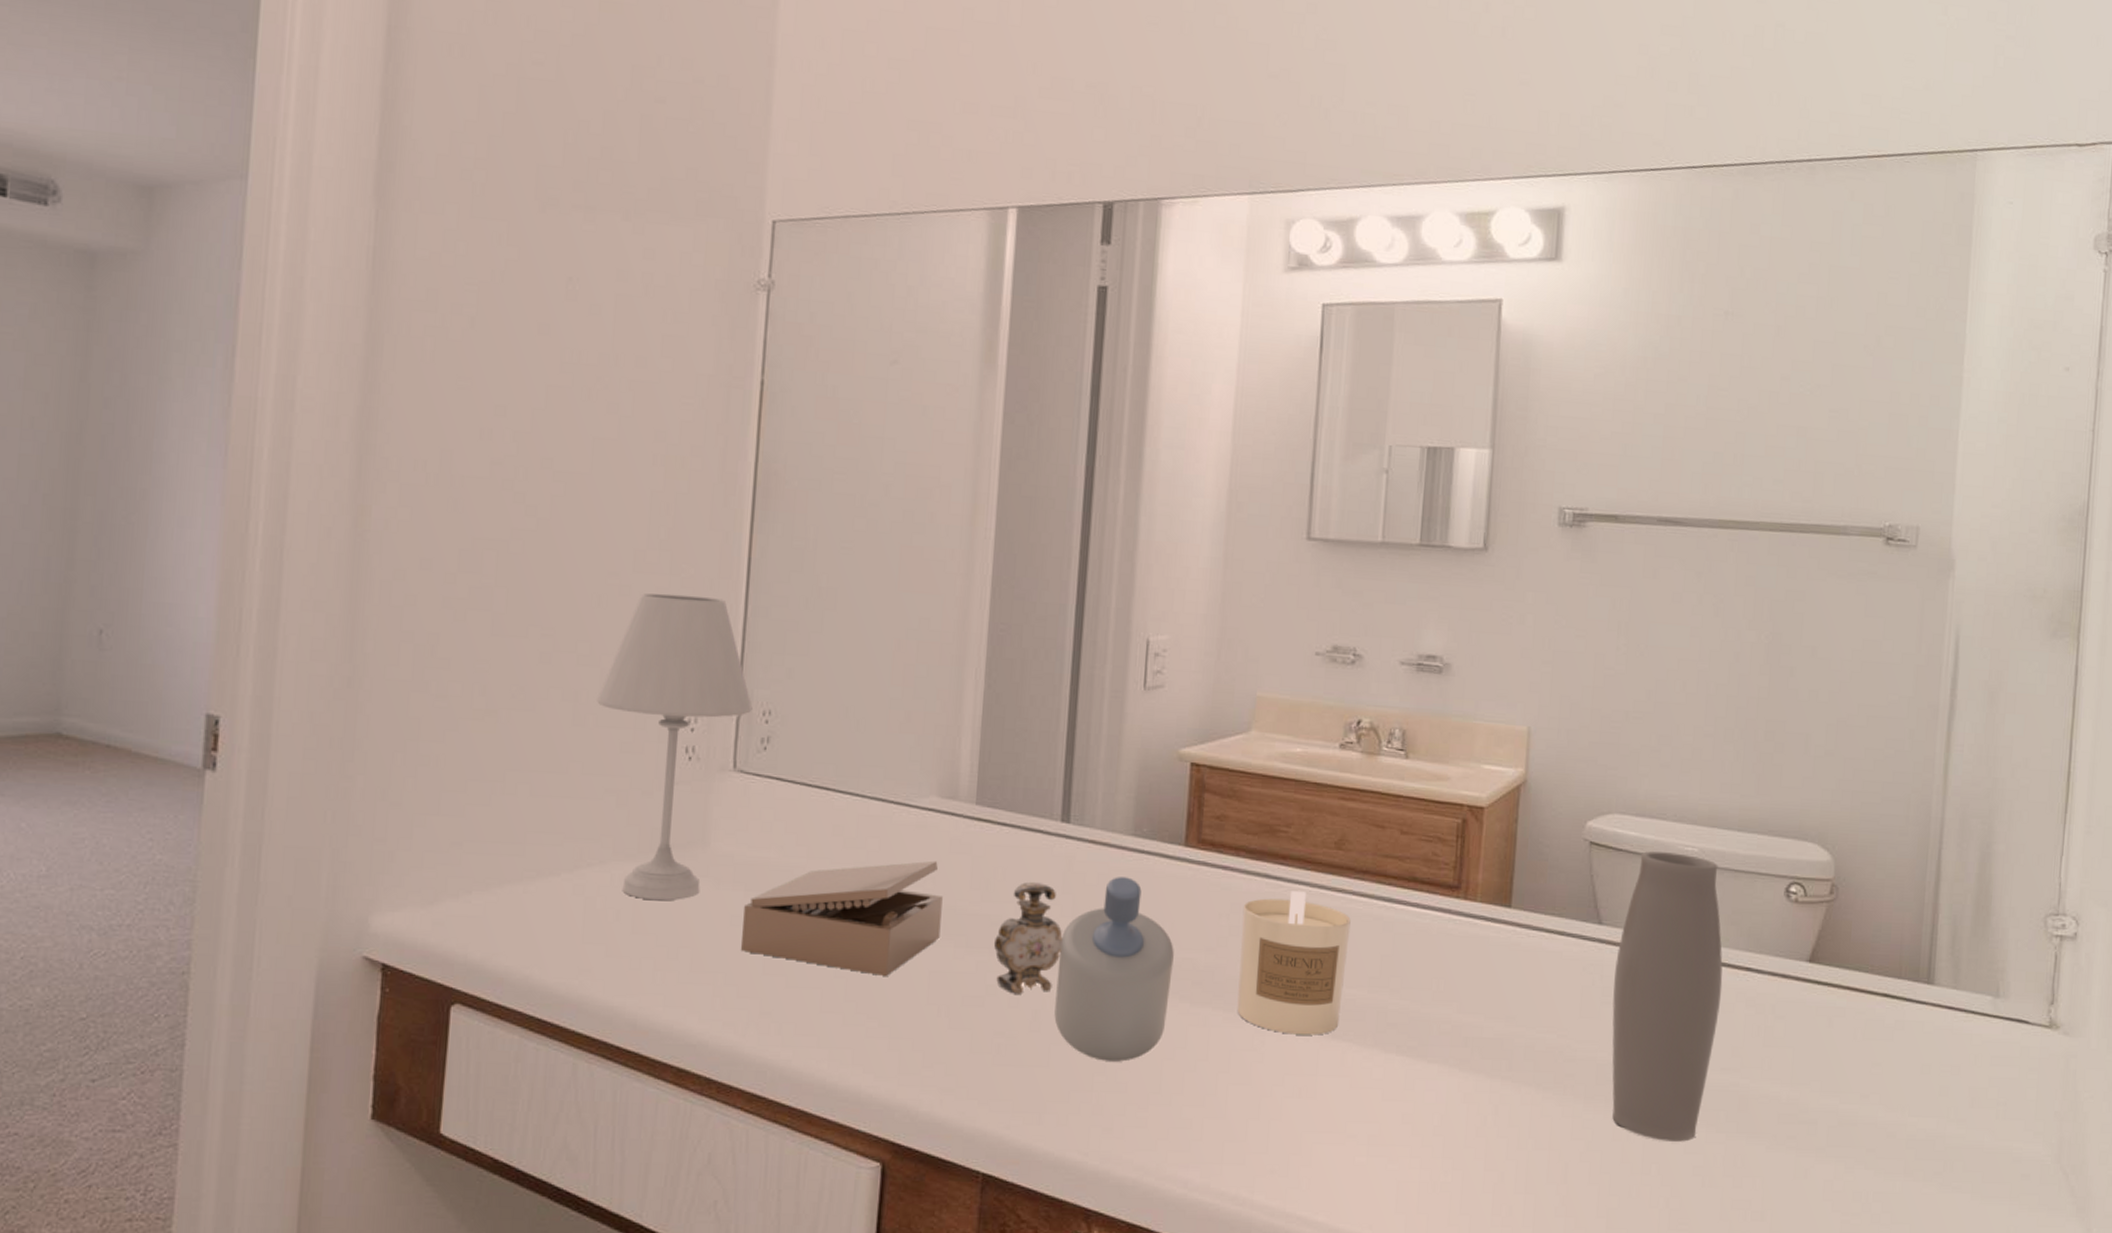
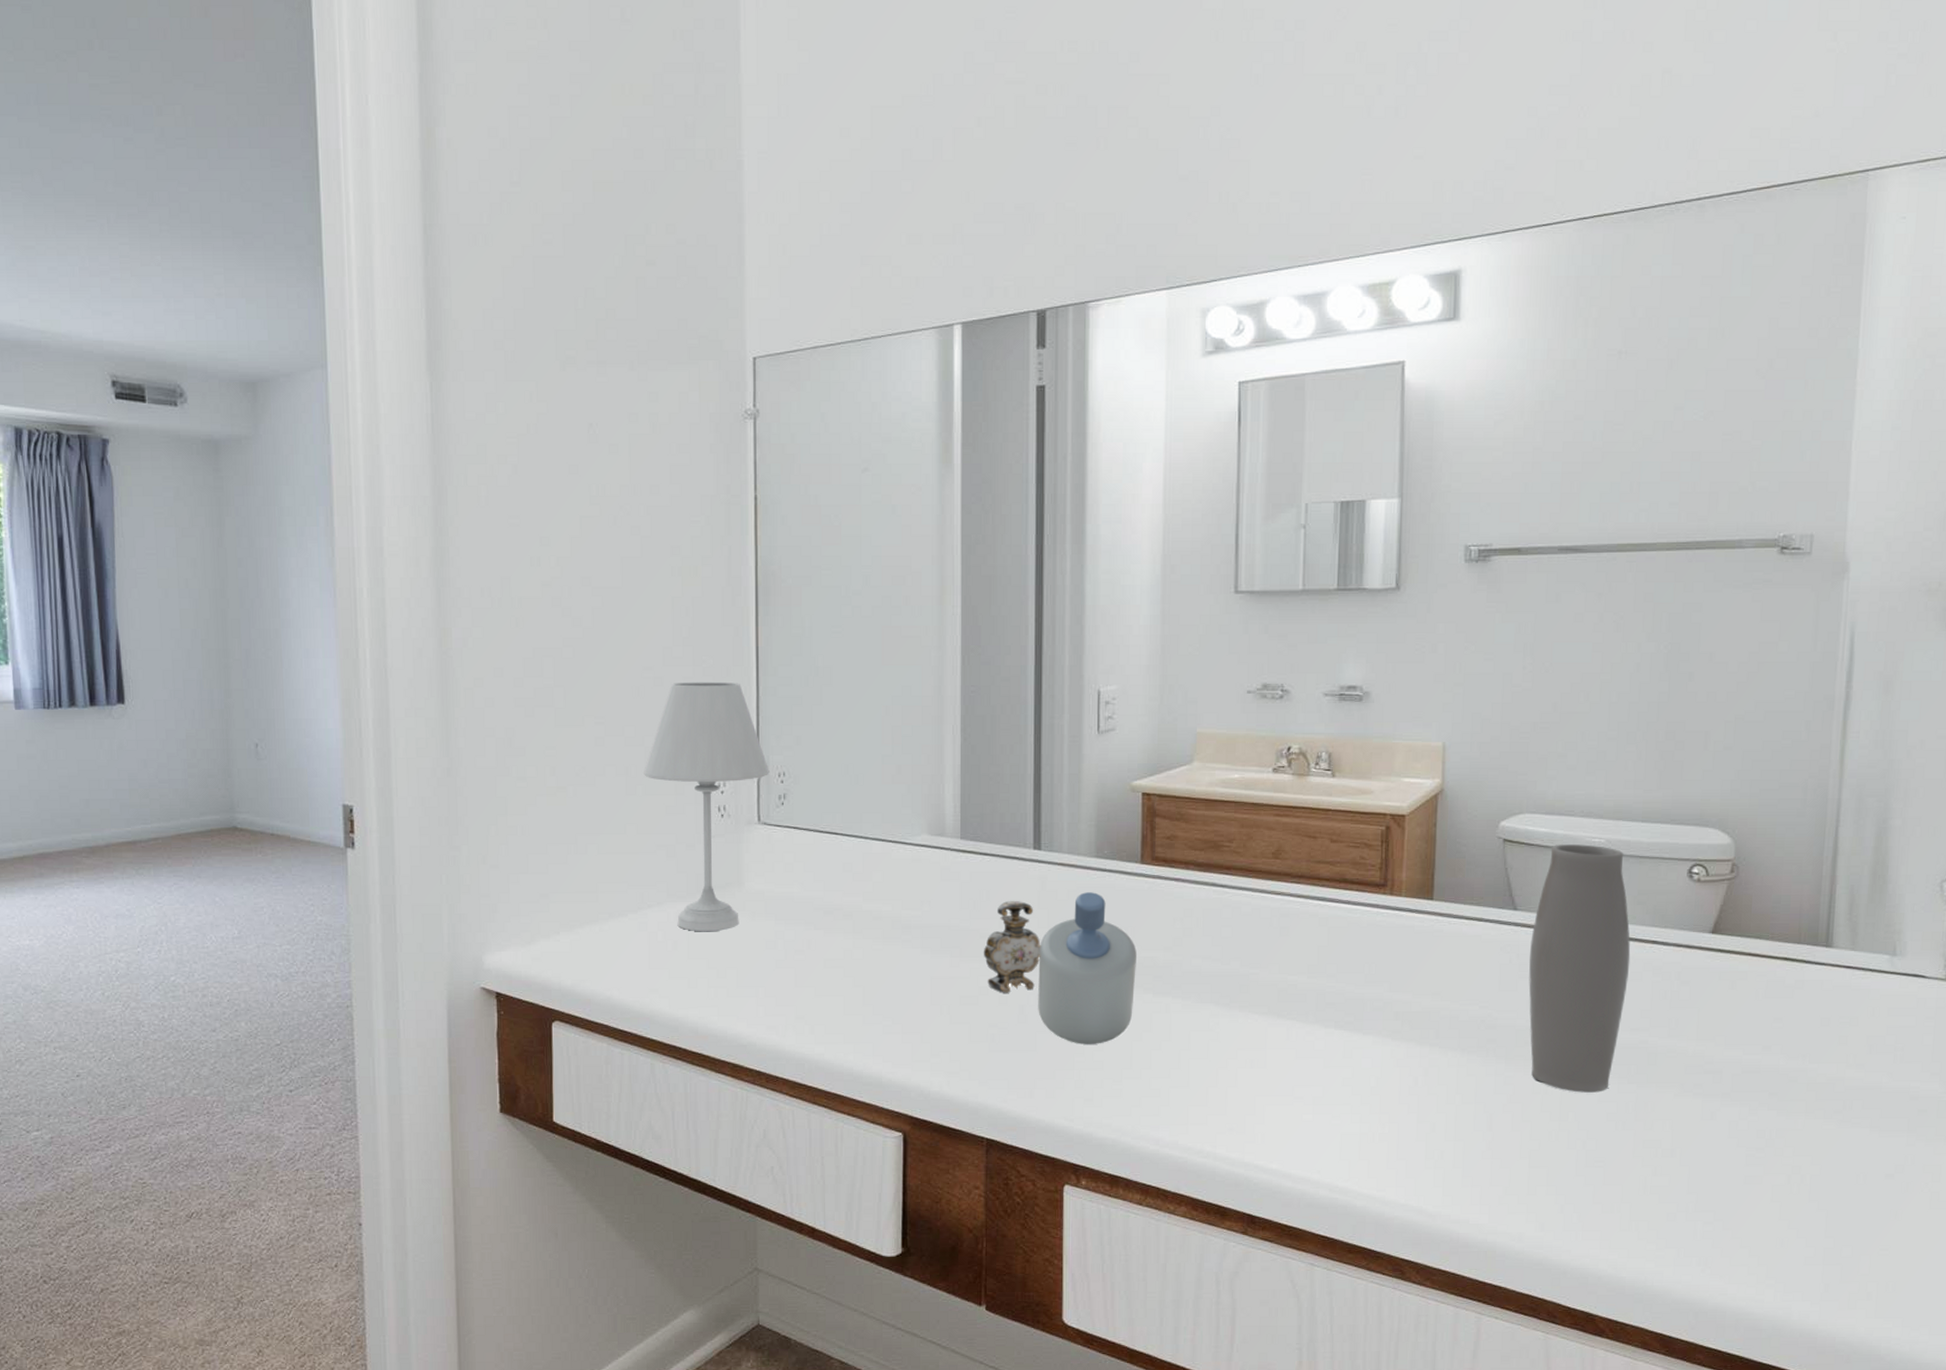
jewelry box: present [741,860,943,976] -> none [776,887,938,983]
candle: present [1237,891,1351,1035] -> none [1193,896,1290,1016]

